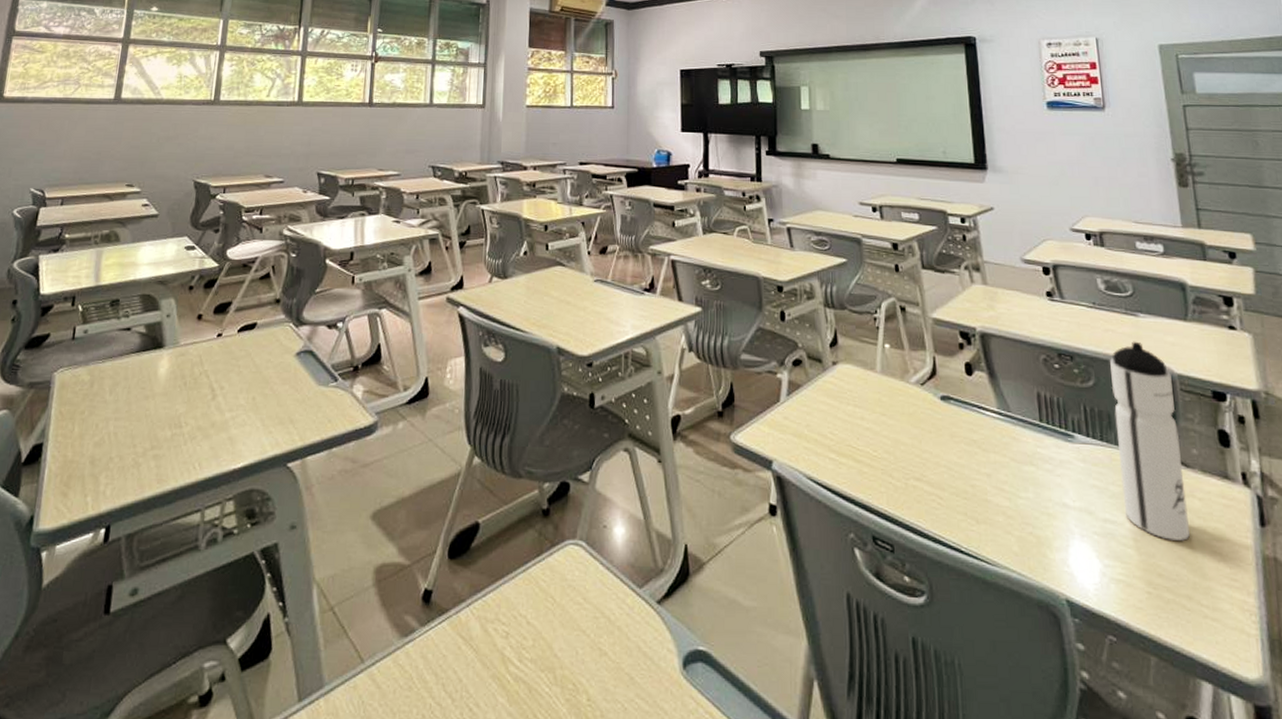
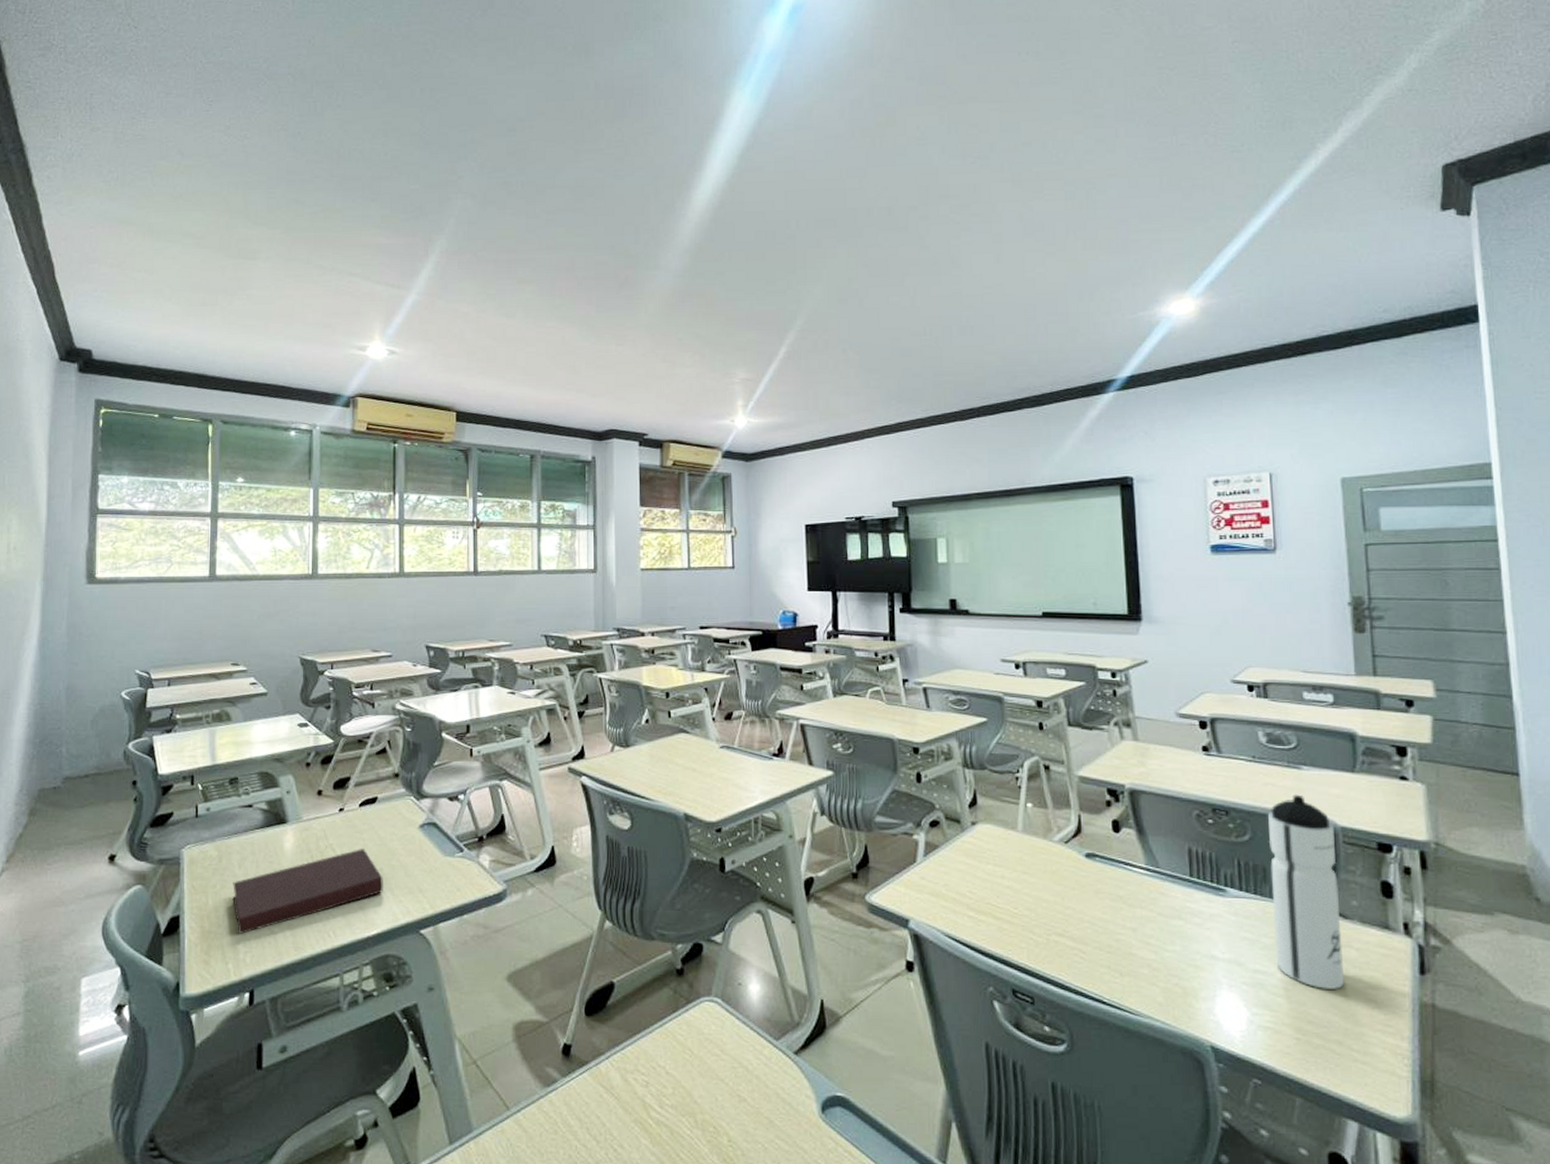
notebook: none [99,375,256,464] -> present [232,847,384,934]

